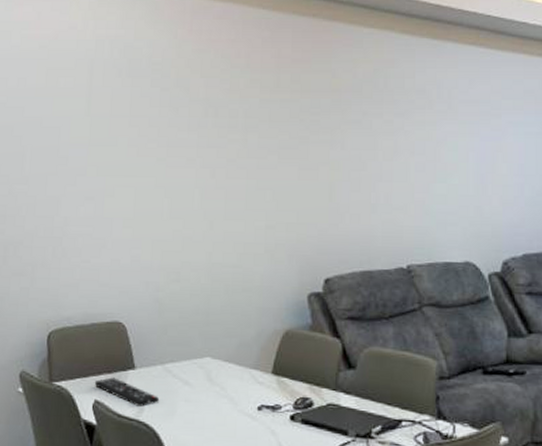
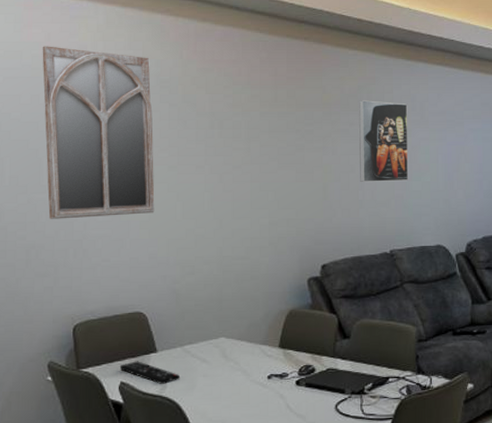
home mirror: none [29,25,143,213] -> present [42,46,155,219]
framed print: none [373,86,433,183] -> present [359,100,409,182]

